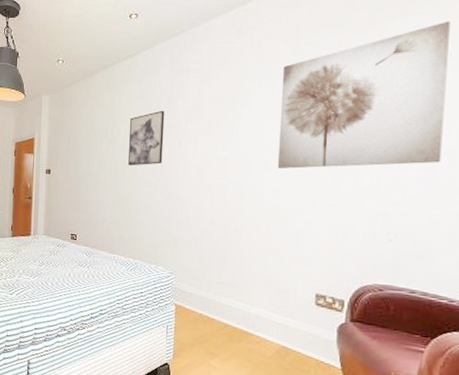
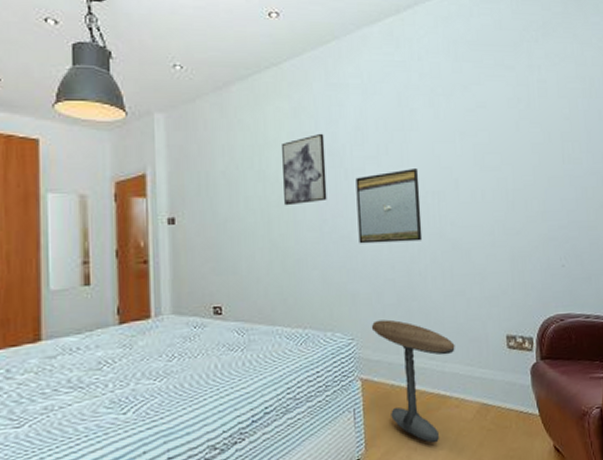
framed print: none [185,141,246,203] -> present [355,169,423,244]
side table: none [188,262,262,368] -> present [371,319,455,444]
wall art: present [277,20,451,169] -> none [446,46,592,198]

